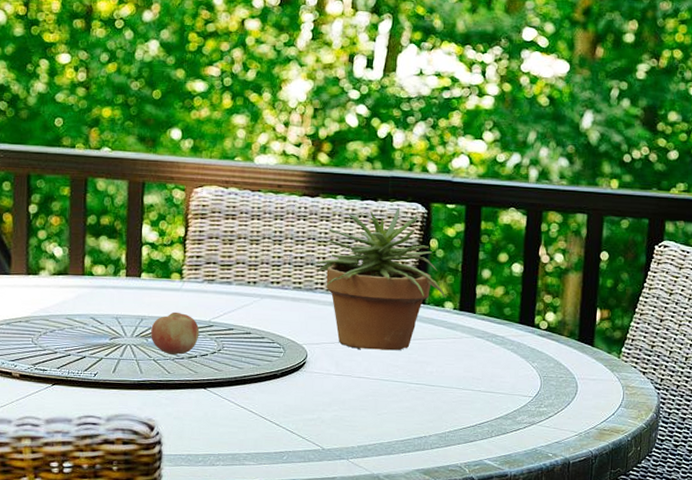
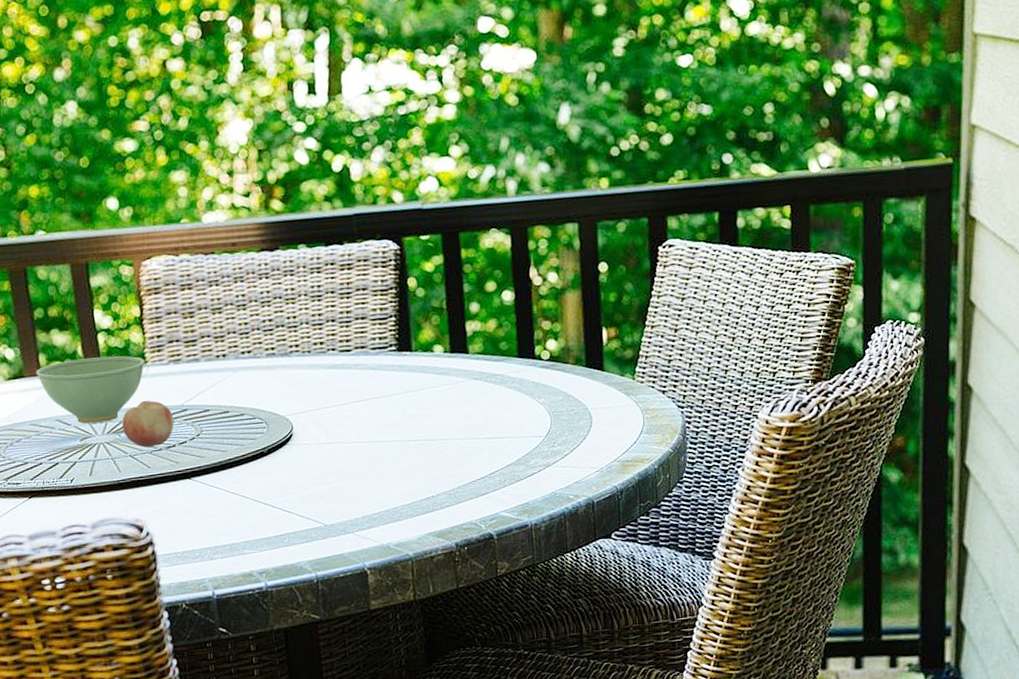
bowl: none [79,265,182,326] -> present [35,356,145,424]
potted plant: present [314,208,446,351] -> none [285,248,434,412]

